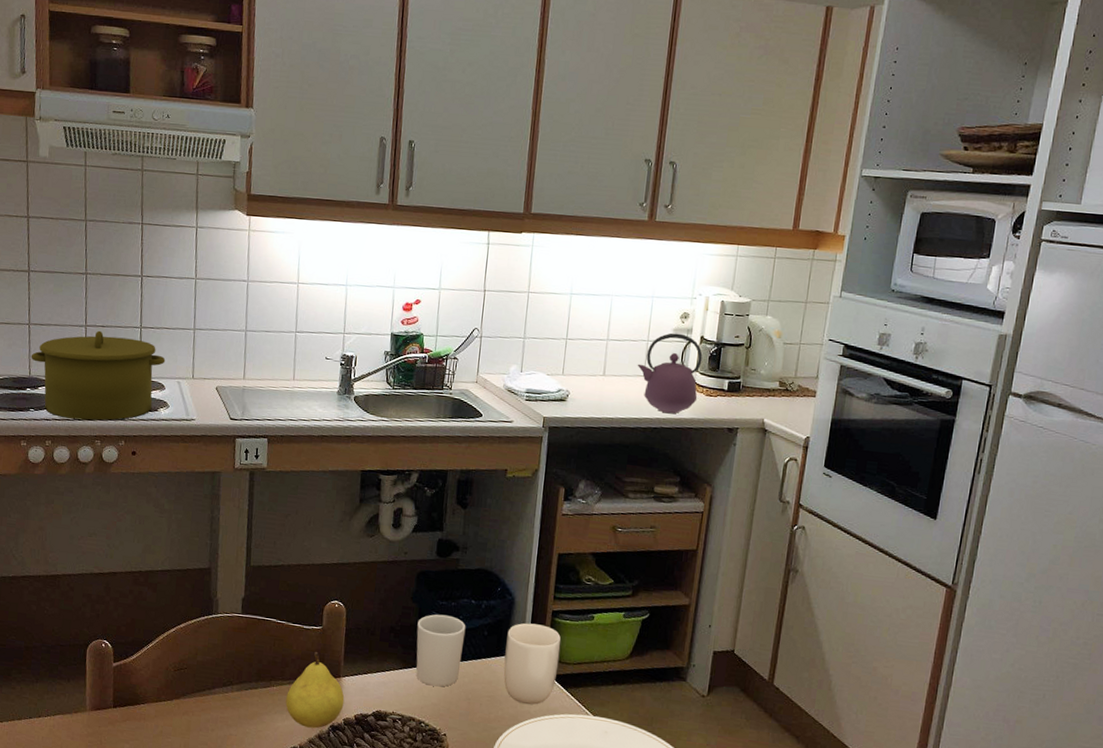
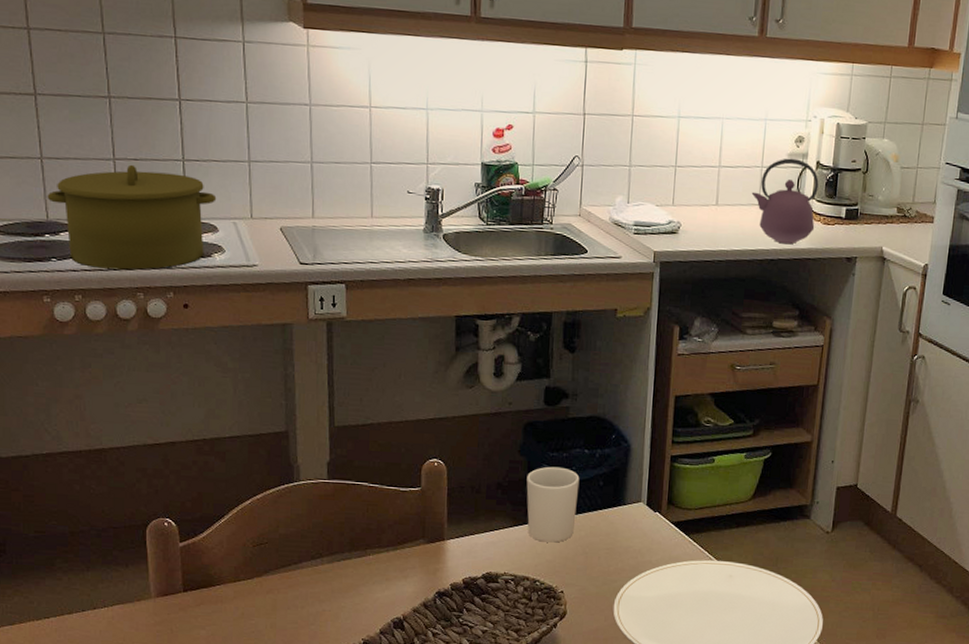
fruit: present [285,651,345,729] -> none [384,514,450,597]
cup: present [503,622,562,705] -> none [622,470,682,554]

